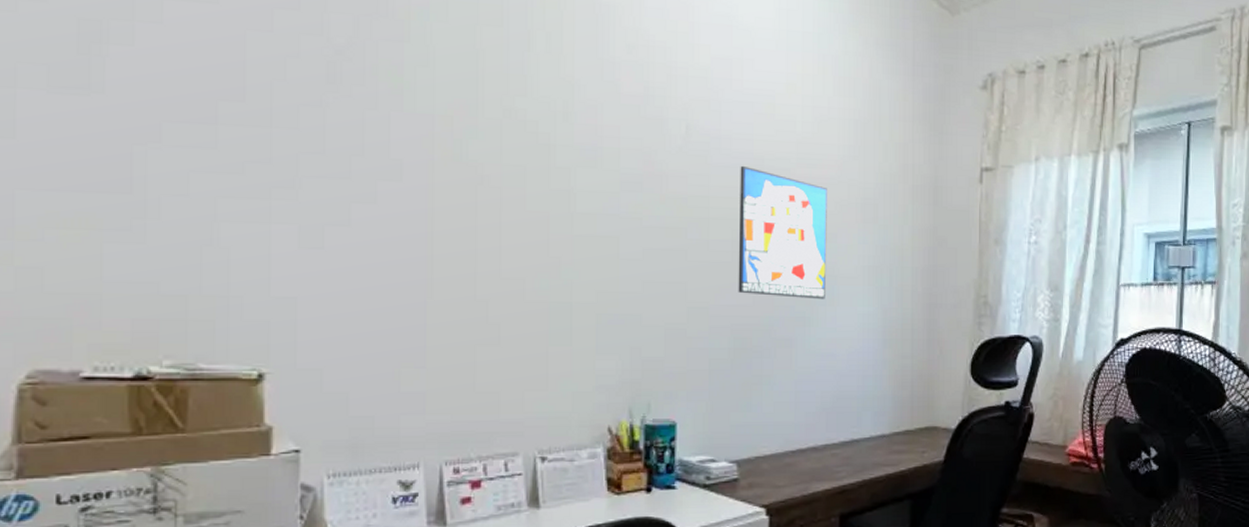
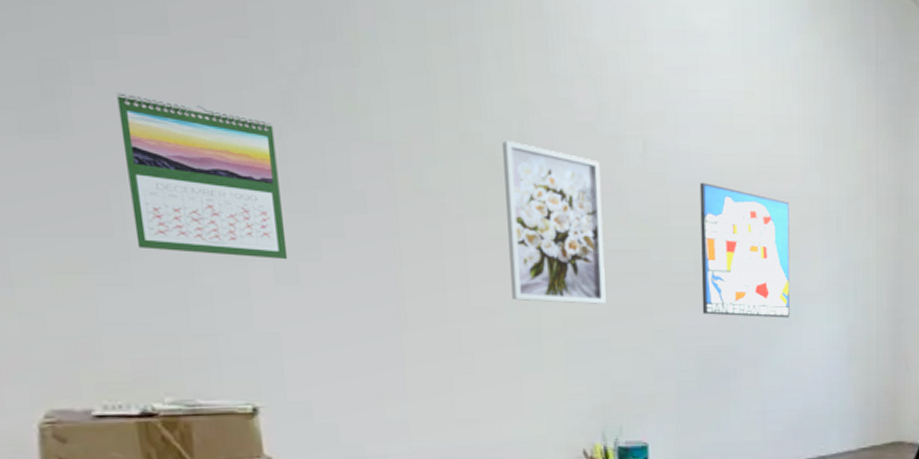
calendar: none [155,54,315,224] -> present [116,93,288,260]
wall art: none [545,117,642,279] -> present [502,140,606,304]

